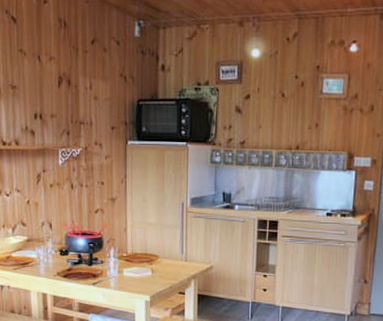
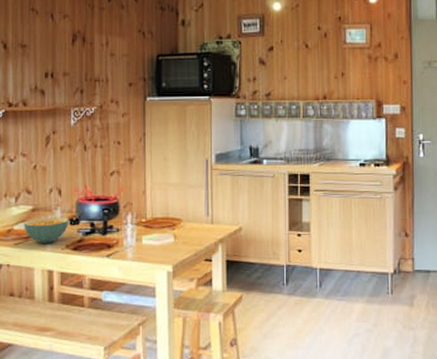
cereal bowl: none [21,247,60,270] -> present [24,217,69,243]

